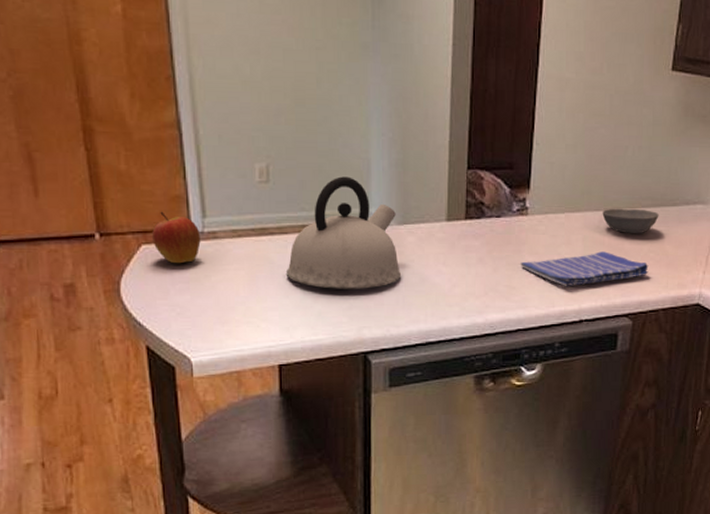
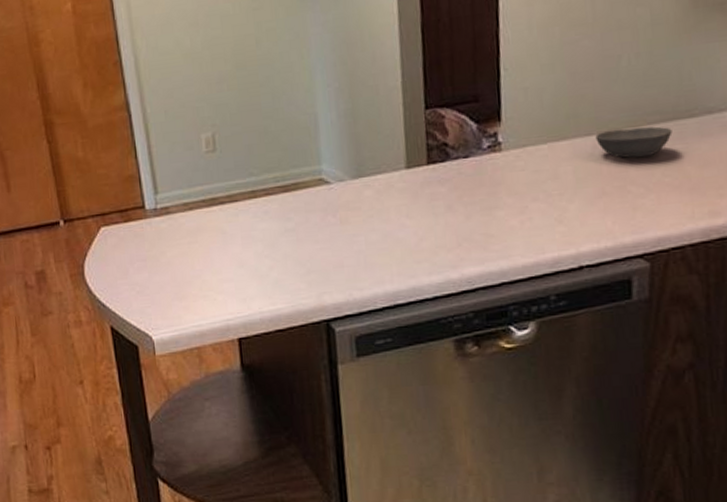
apple: present [152,211,201,264] -> none [110,192,155,243]
kettle: present [287,176,402,289] -> none [239,134,361,255]
dish towel: present [520,251,649,287] -> none [497,182,666,229]

